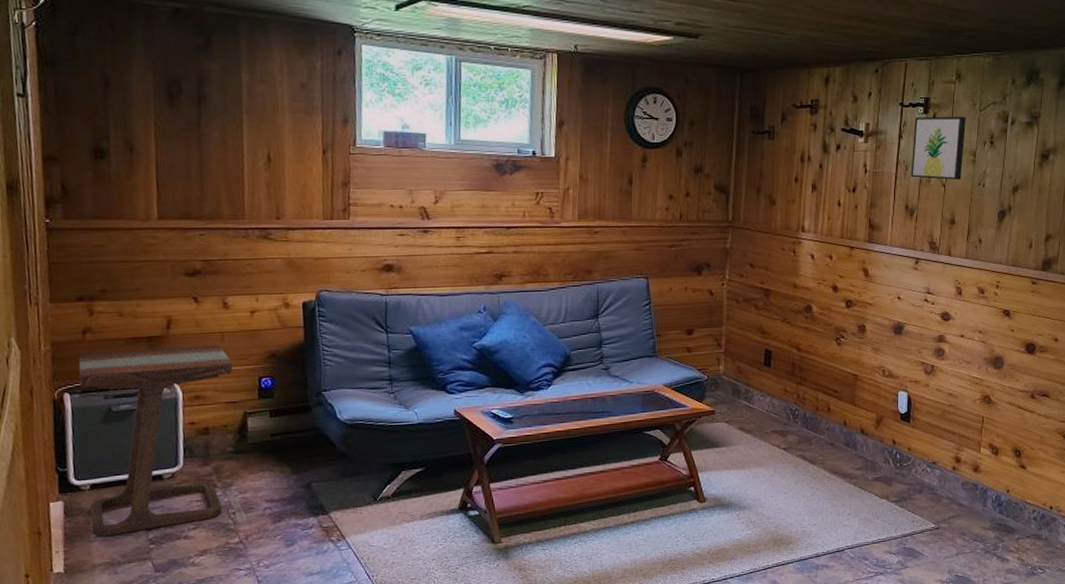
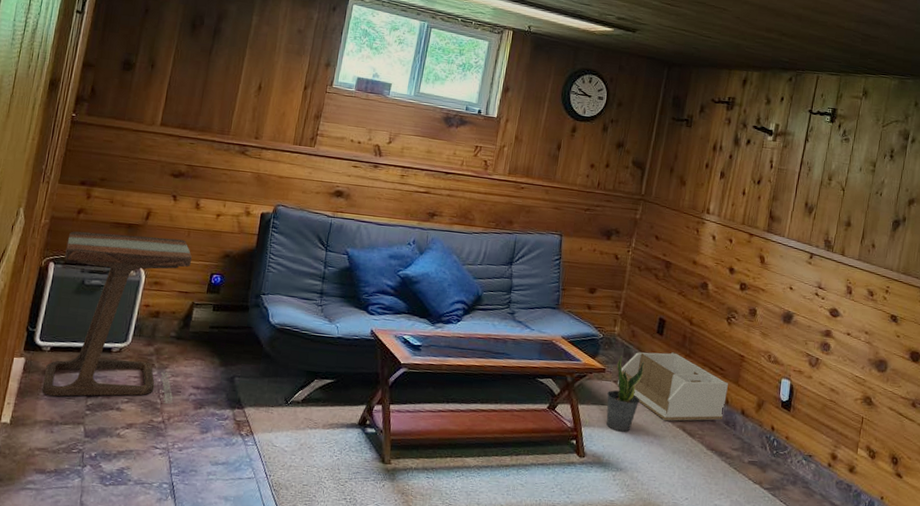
potted plant: none [719,394,755,471] -> present [606,355,644,432]
storage bin: none [729,381,844,453] -> present [616,351,728,421]
wall art: present [910,116,967,180] -> none [813,125,870,186]

